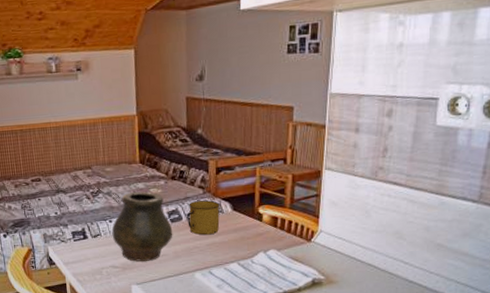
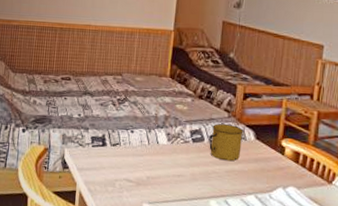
vase: present [111,191,173,262] -> none [131,104,193,180]

